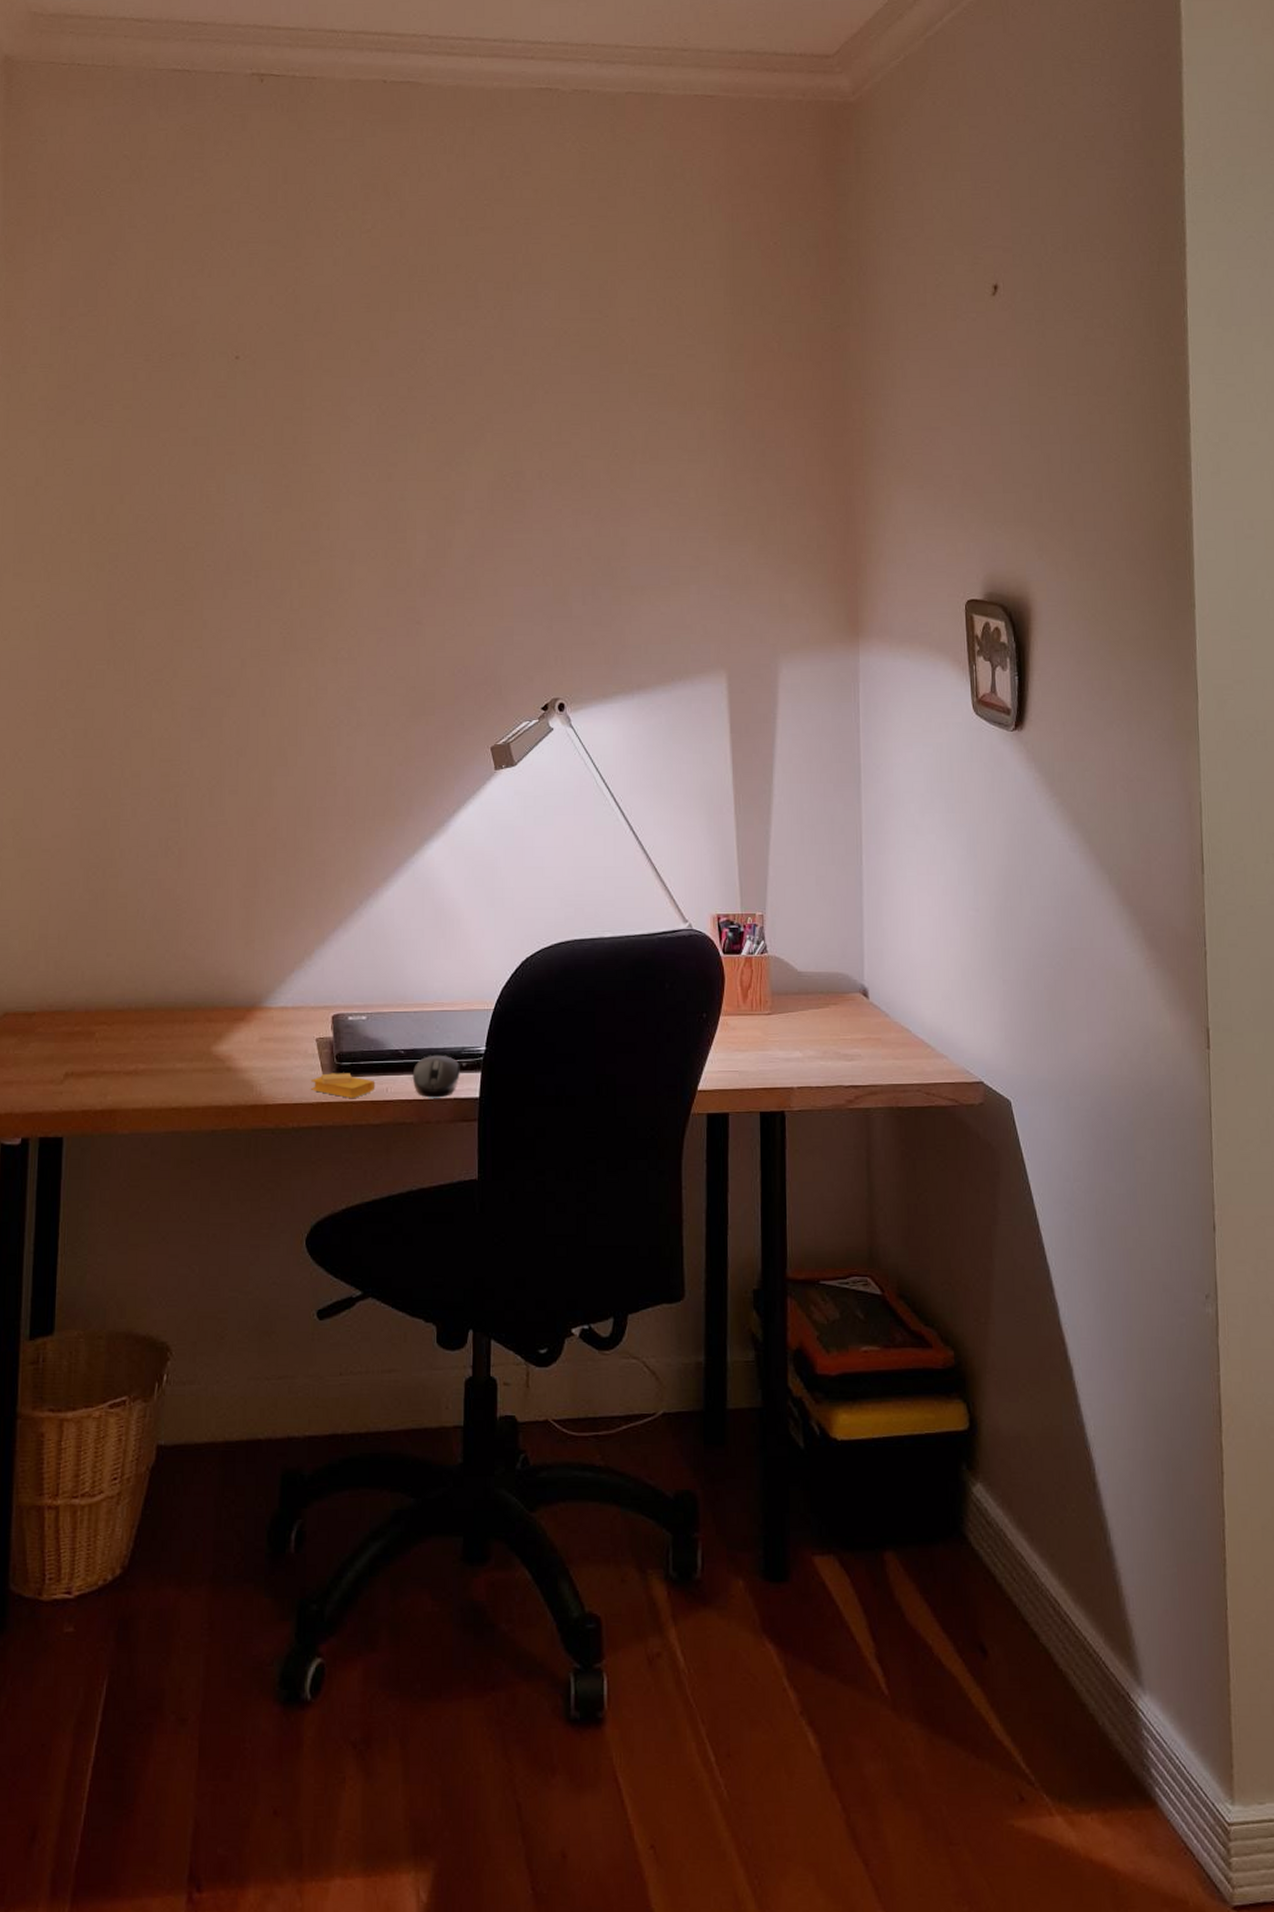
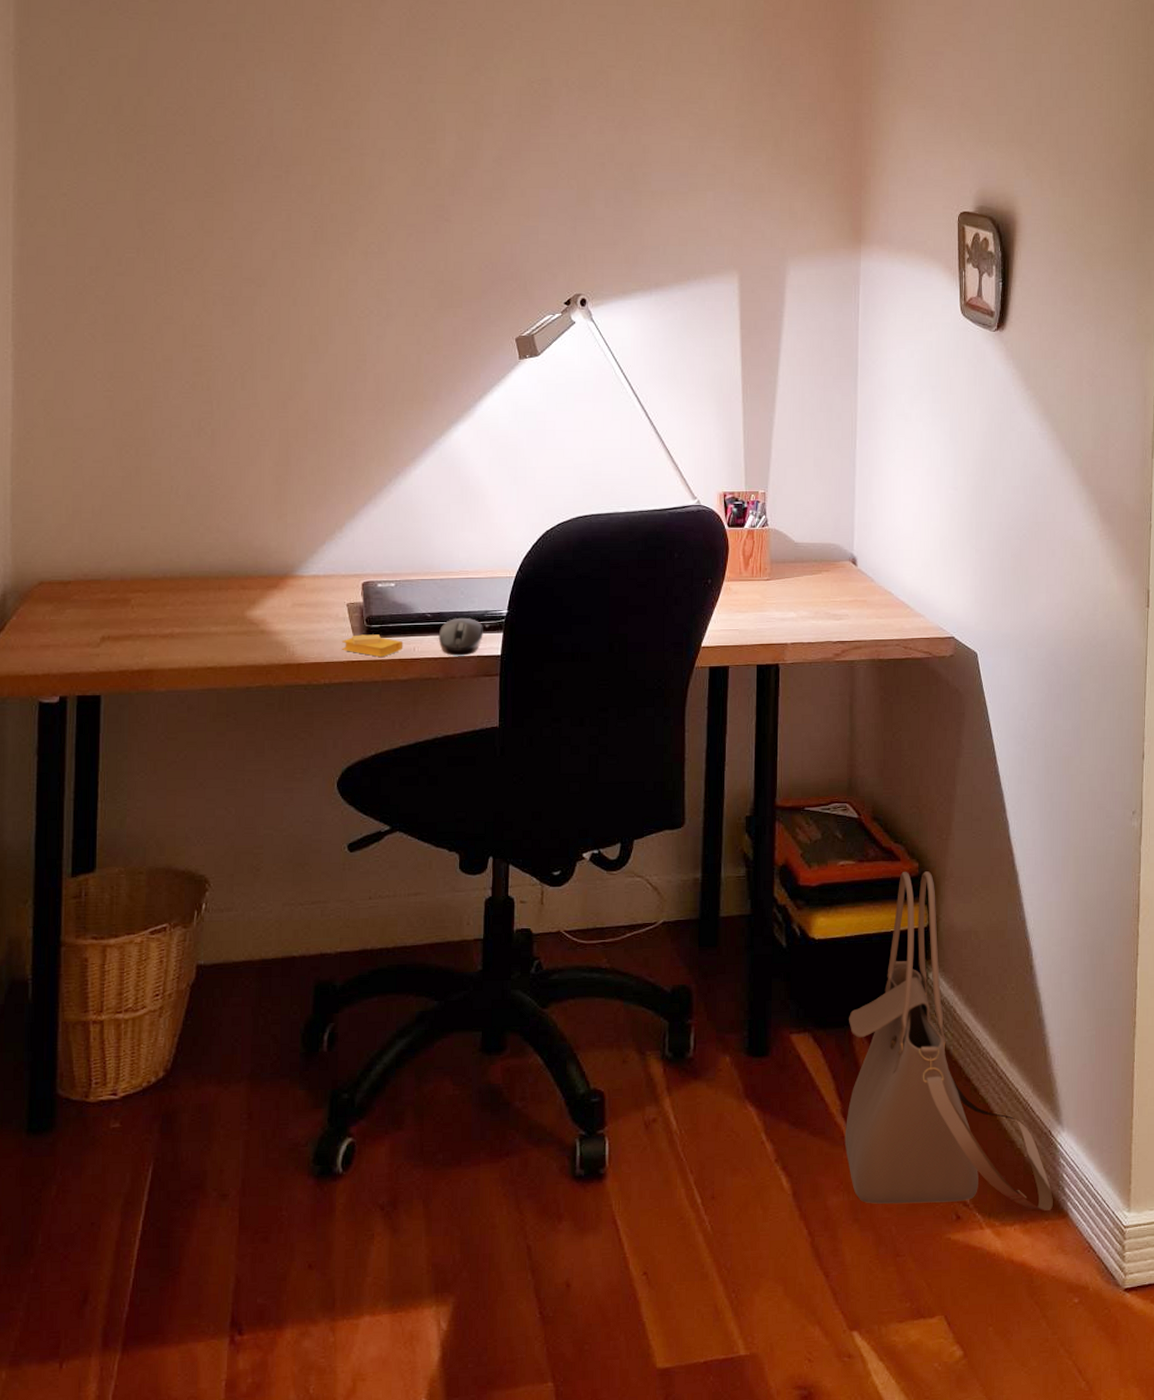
tote bag: none [879,1361,1137,1796] -> present [844,871,1053,1211]

